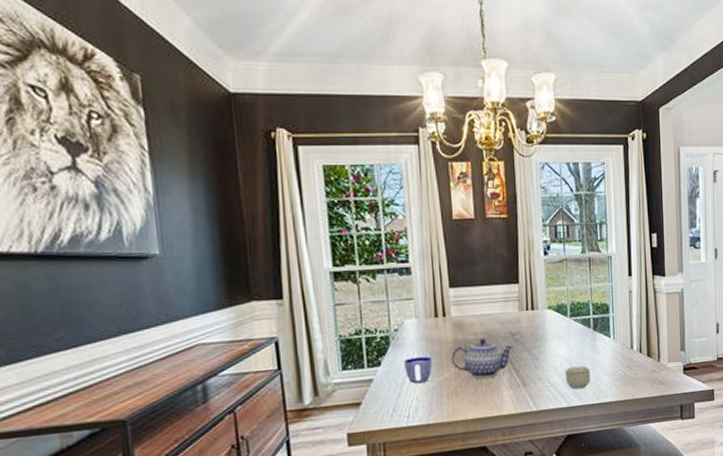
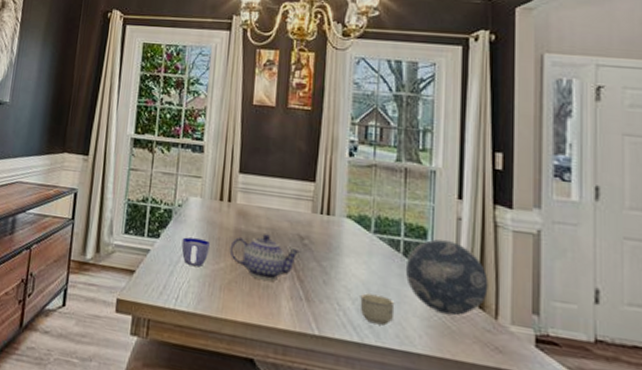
decorative ball: none [595,311,653,368] -> present [405,239,489,316]

